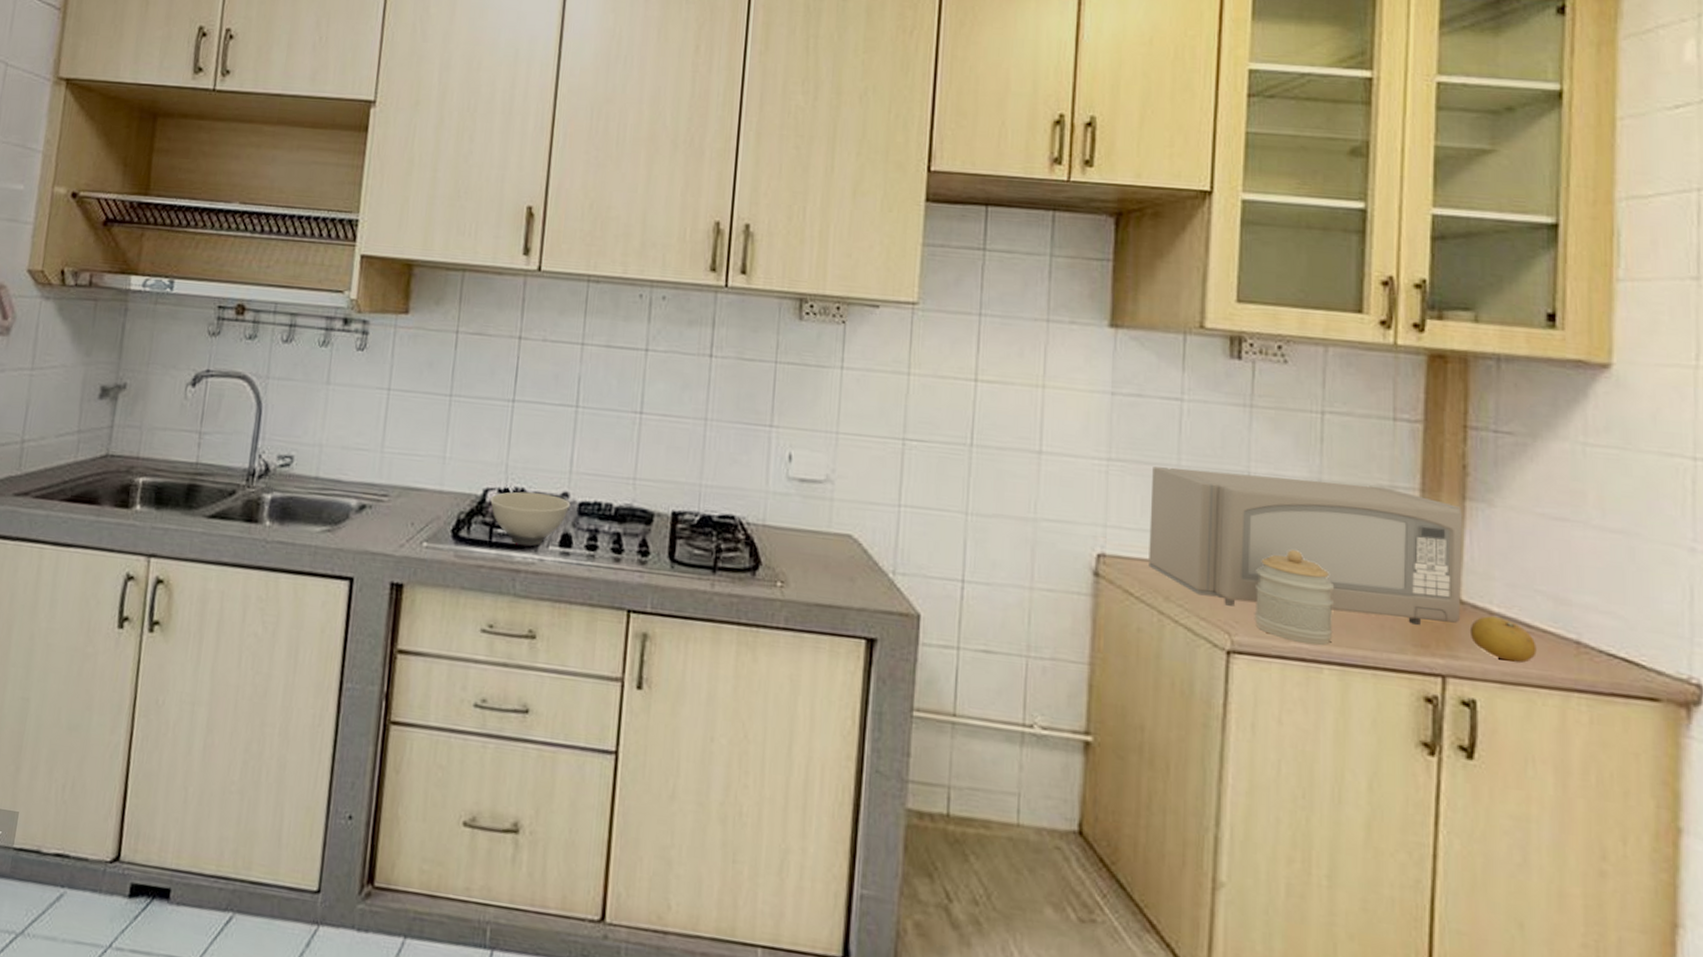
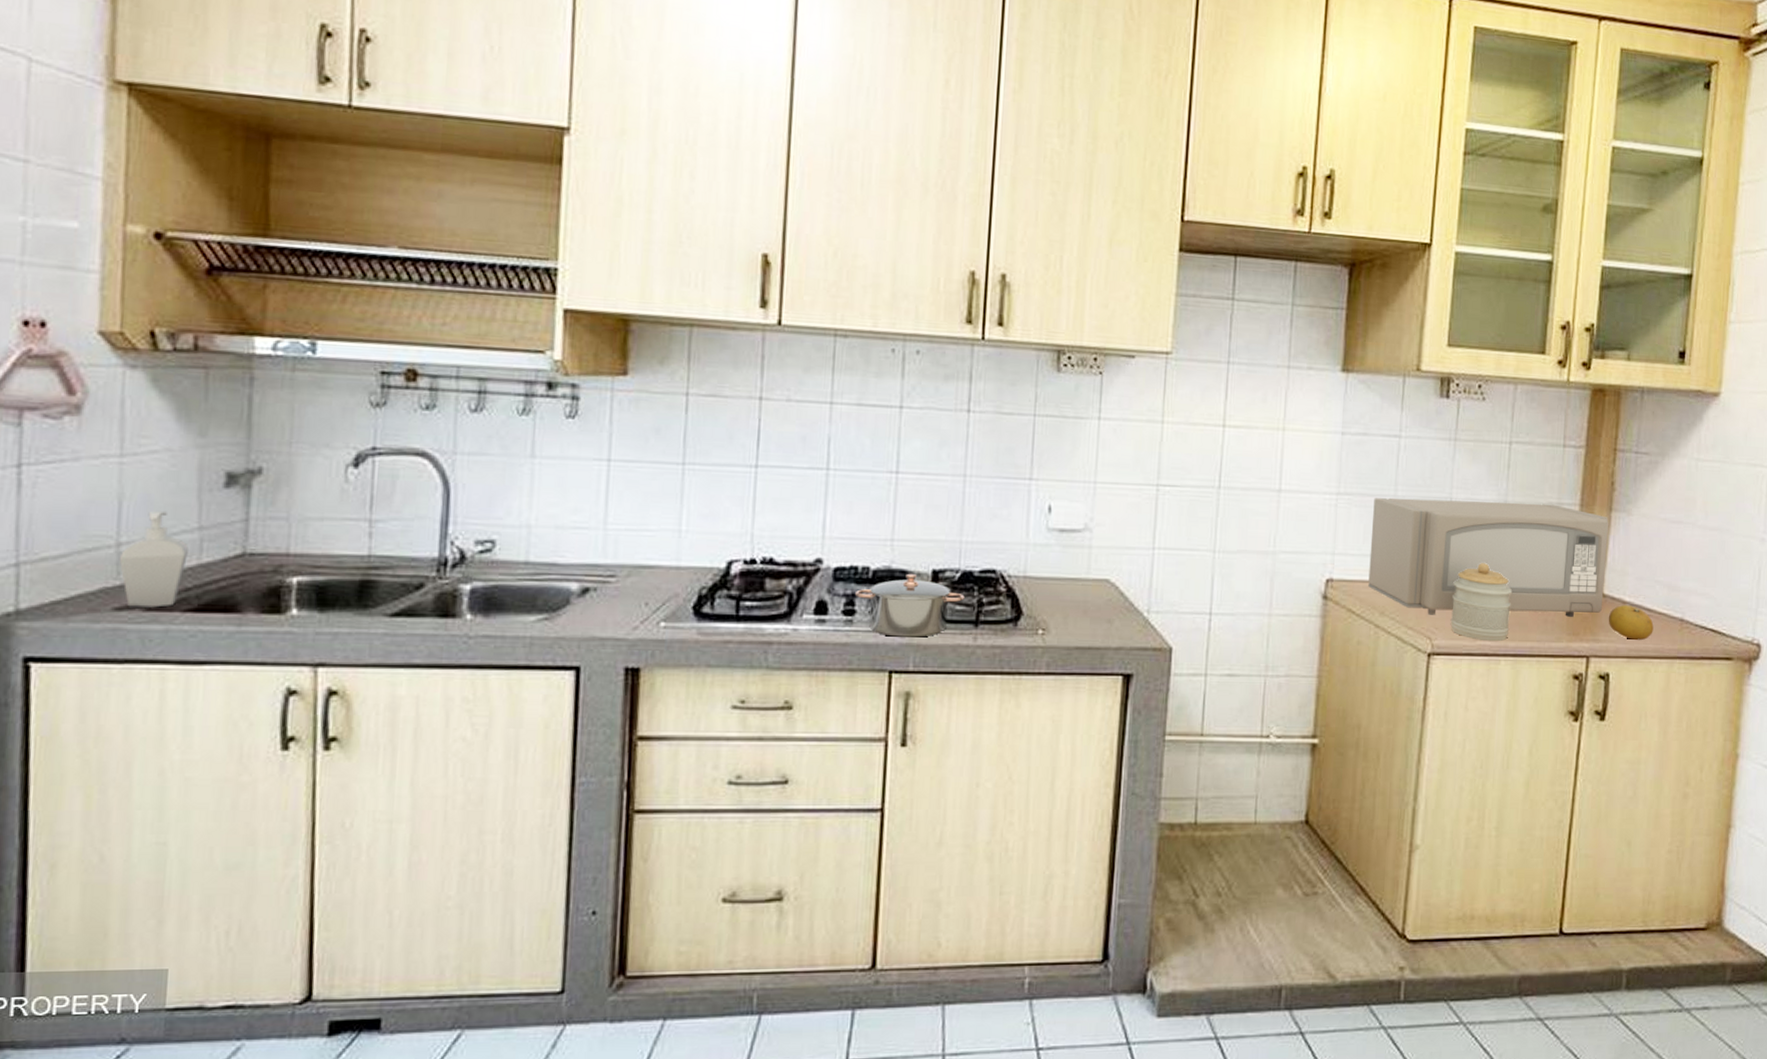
soap bottle: none [21,415,70,496] -> present [119,510,190,609]
bowl: present [490,491,571,547] -> none [735,561,825,617]
cooking pot: none [597,513,703,579] -> present [854,573,965,639]

